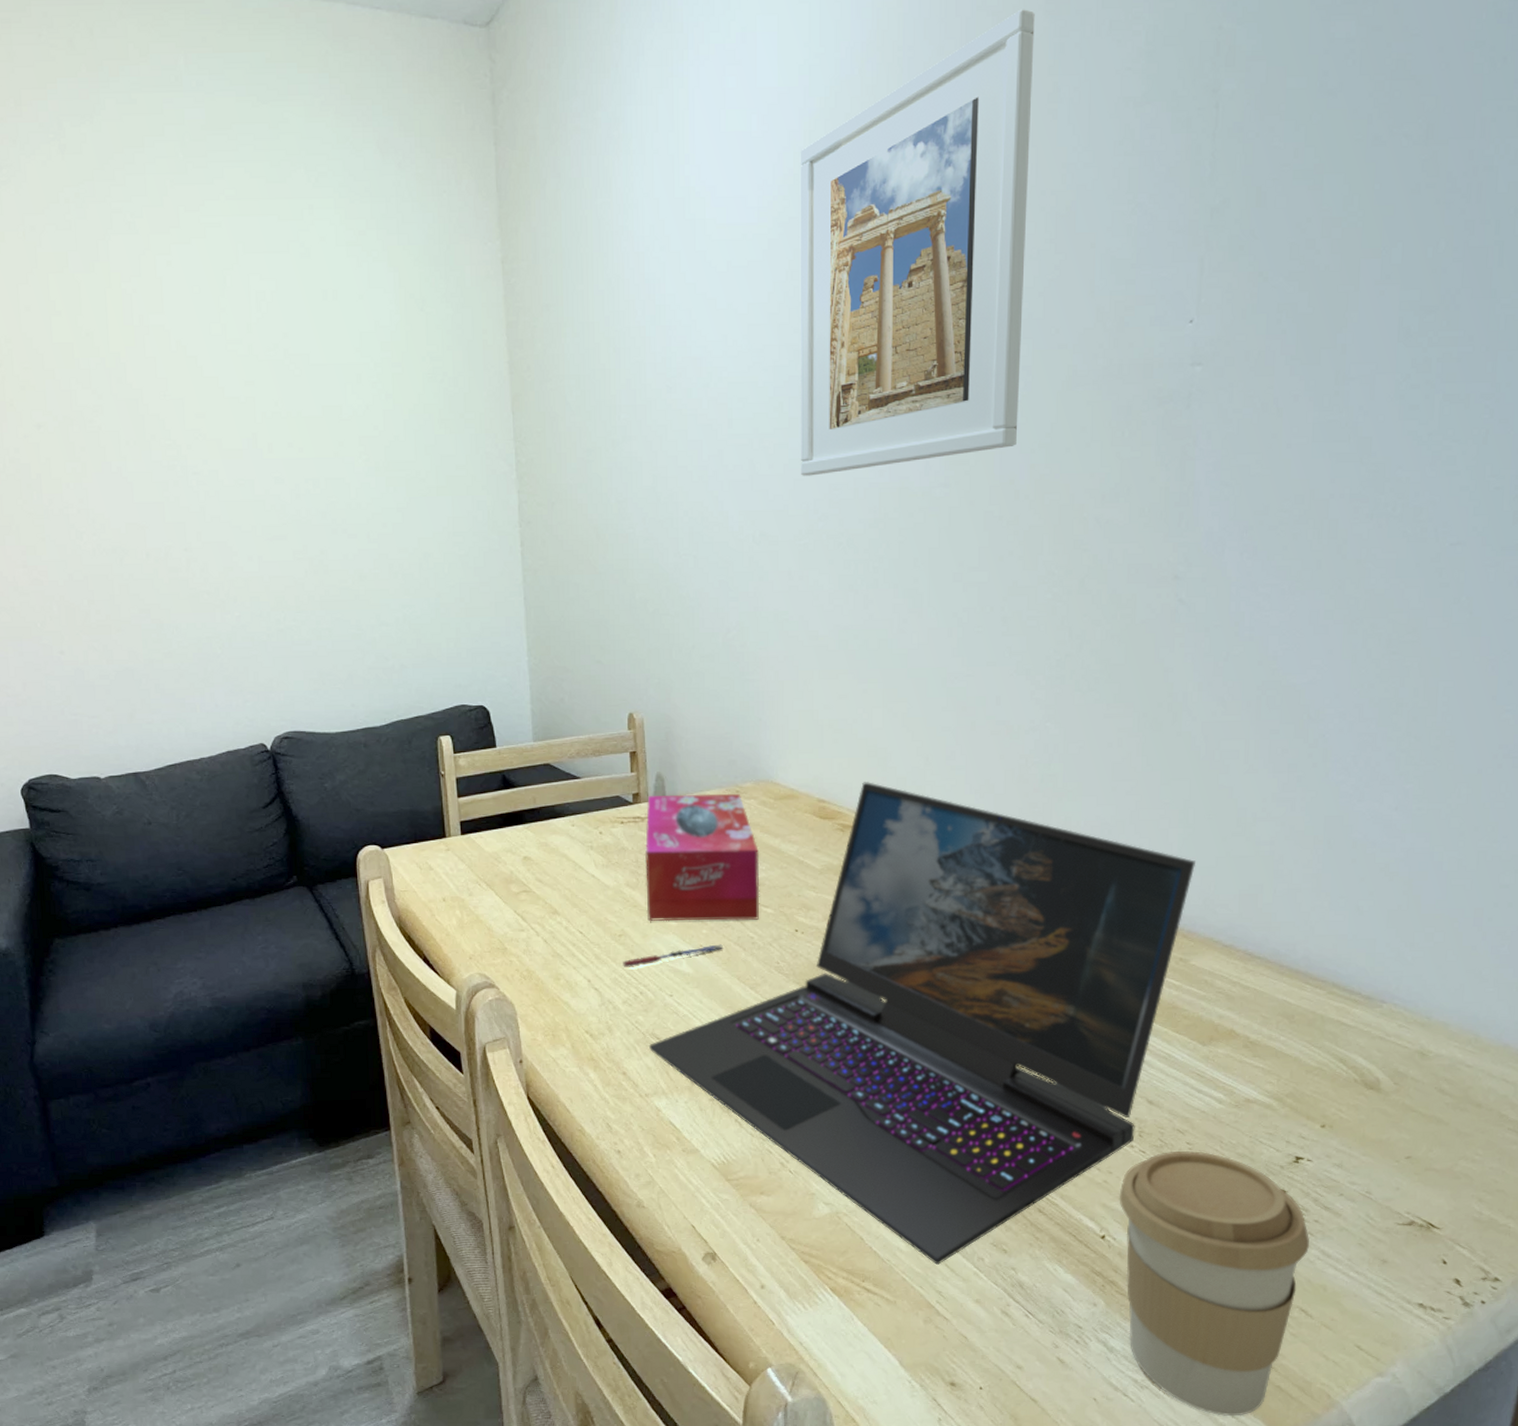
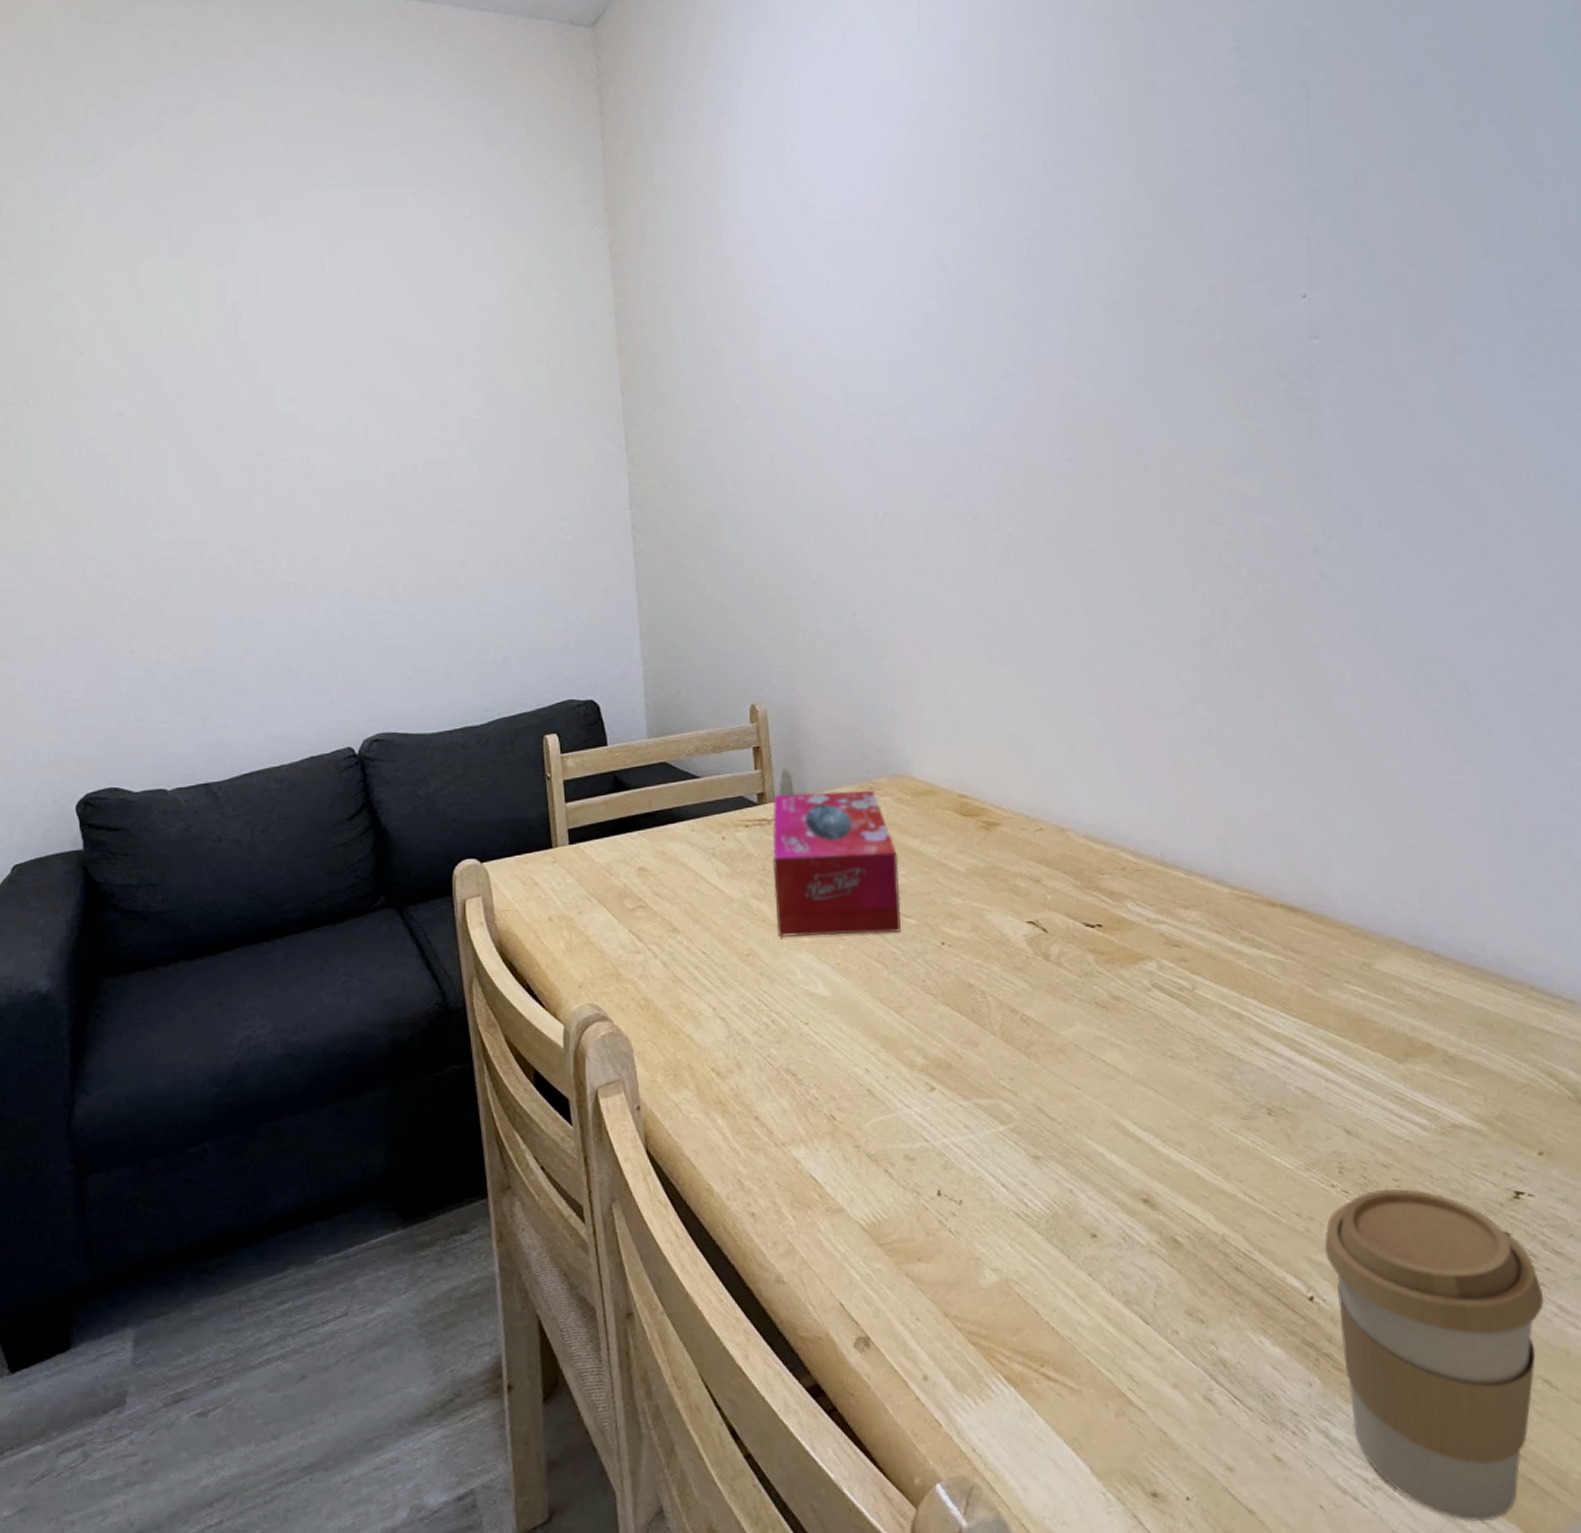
pen: present [623,944,724,967] -> none [752,961,864,992]
laptop: present [648,782,1195,1265] -> none [783,774,1368,1341]
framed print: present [800,9,1035,476] -> none [905,10,1141,453]

